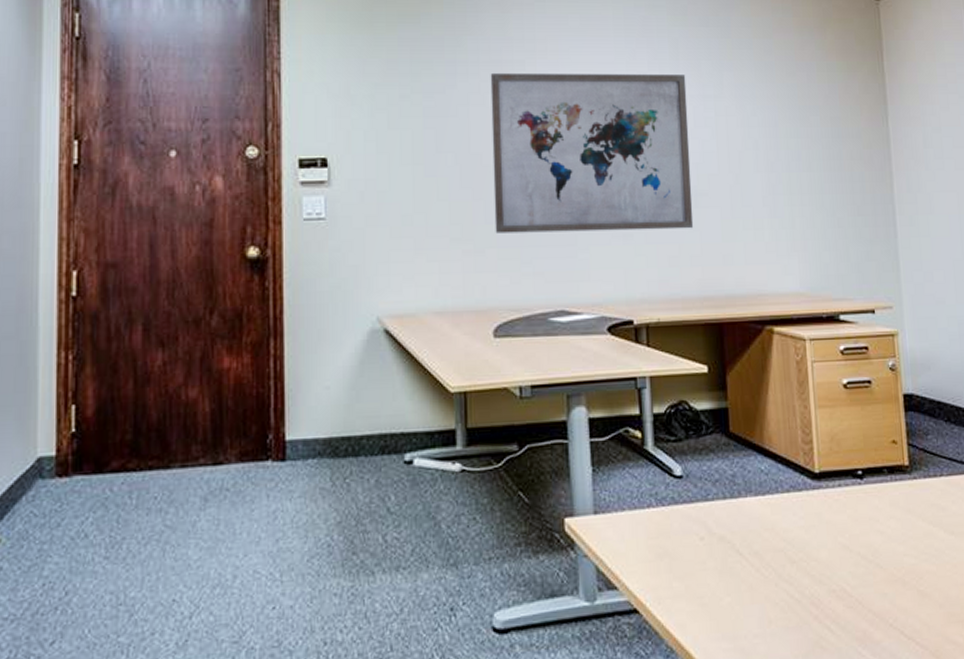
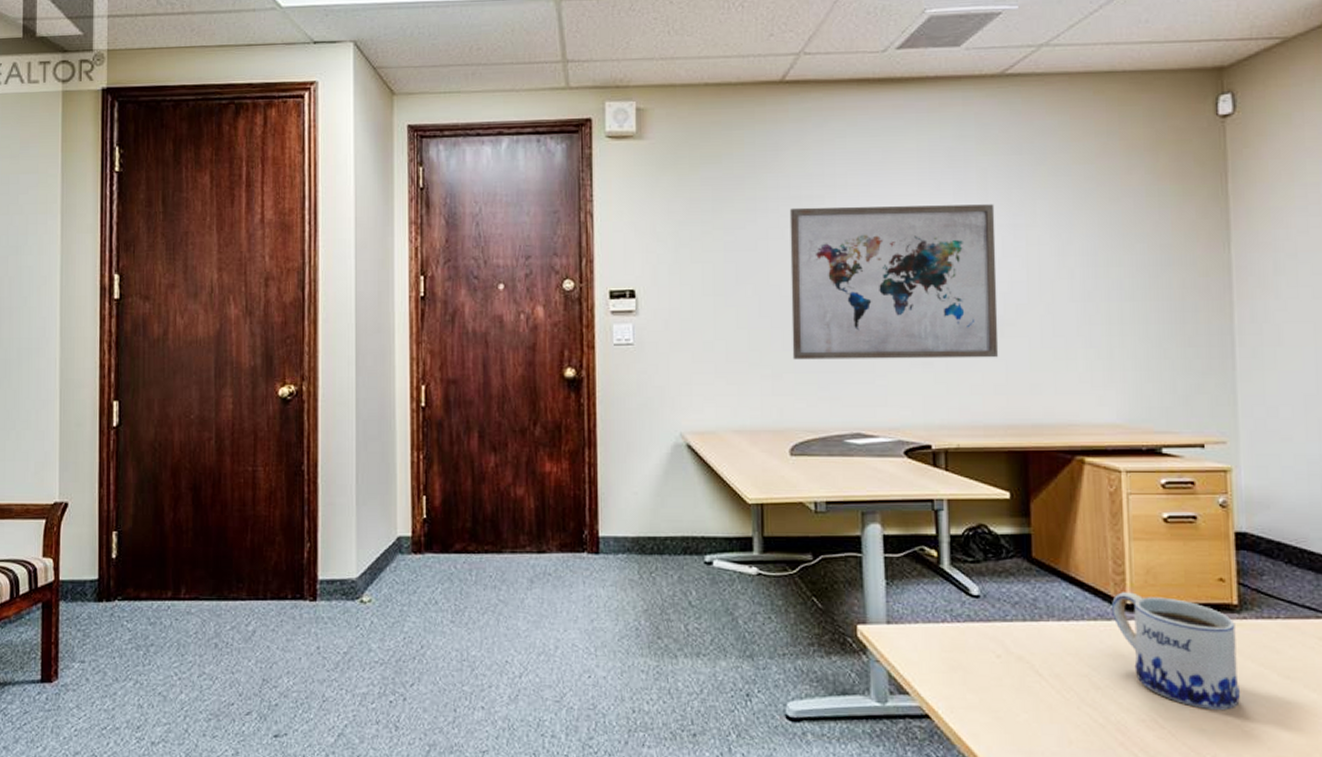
mug: none [802,460,914,574] -> present [1112,592,1240,711]

